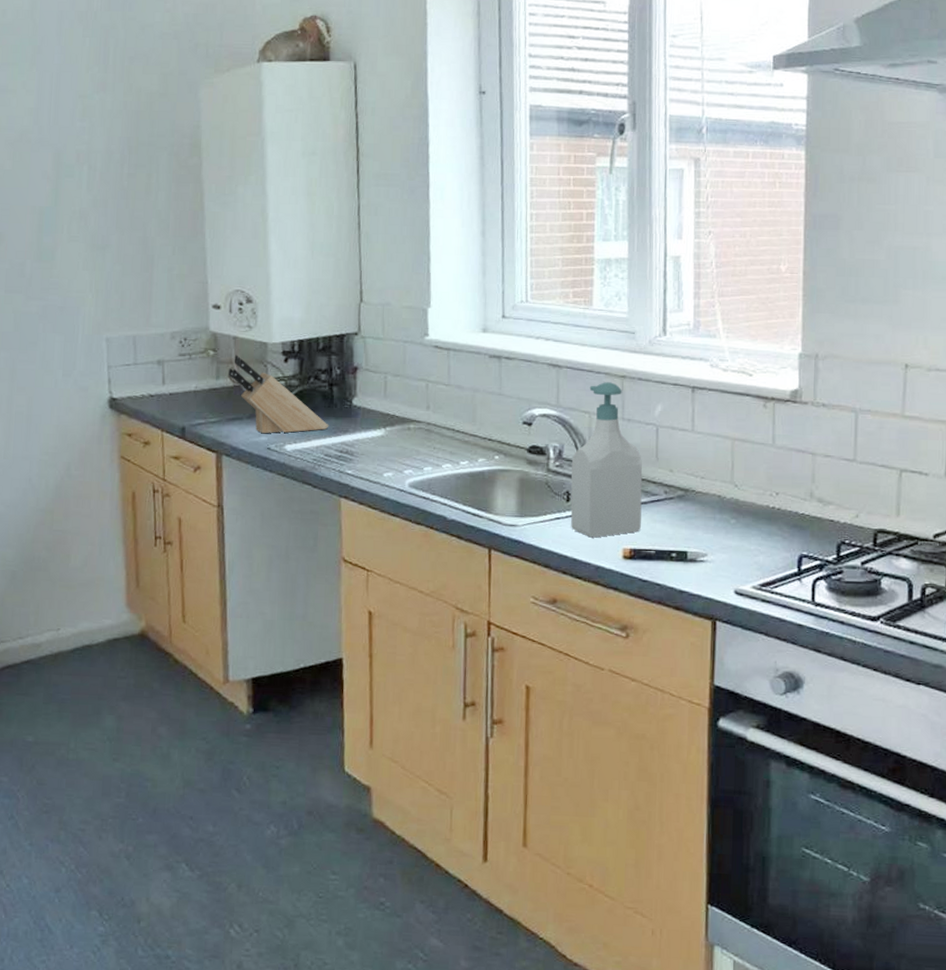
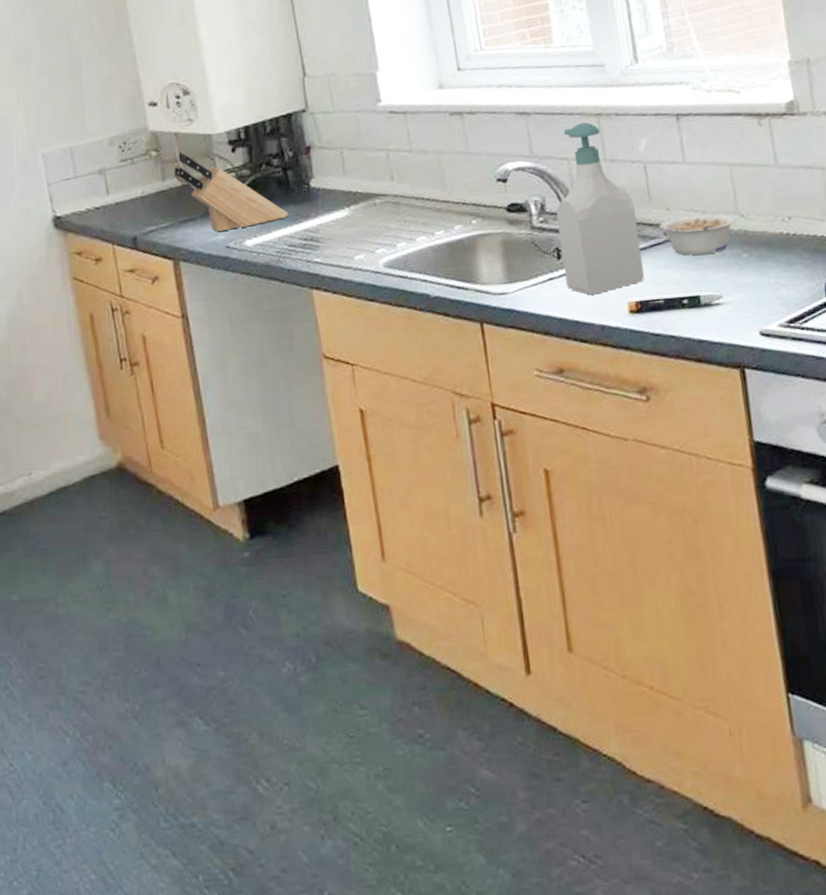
legume: none [661,479,730,516] -> present [659,213,737,256]

